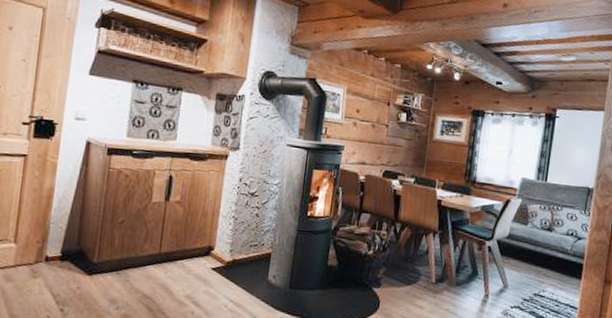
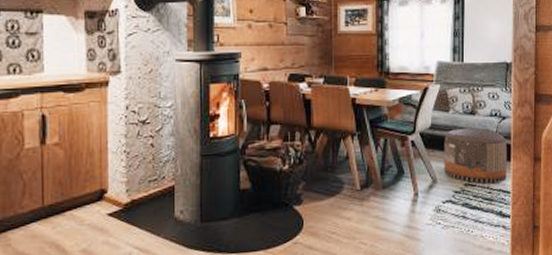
pouf: none [515,242,580,298] -> present [444,128,507,183]

